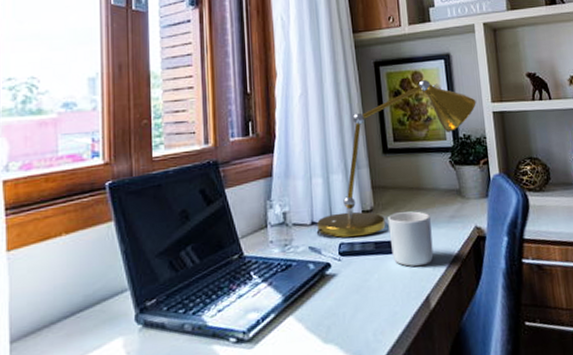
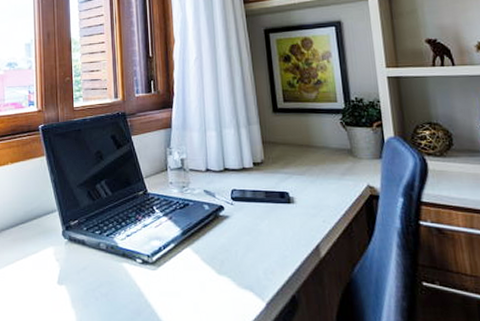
desk lamp: present [316,80,477,239] -> none [210,46,370,186]
mug: present [388,211,434,267] -> none [278,166,324,216]

